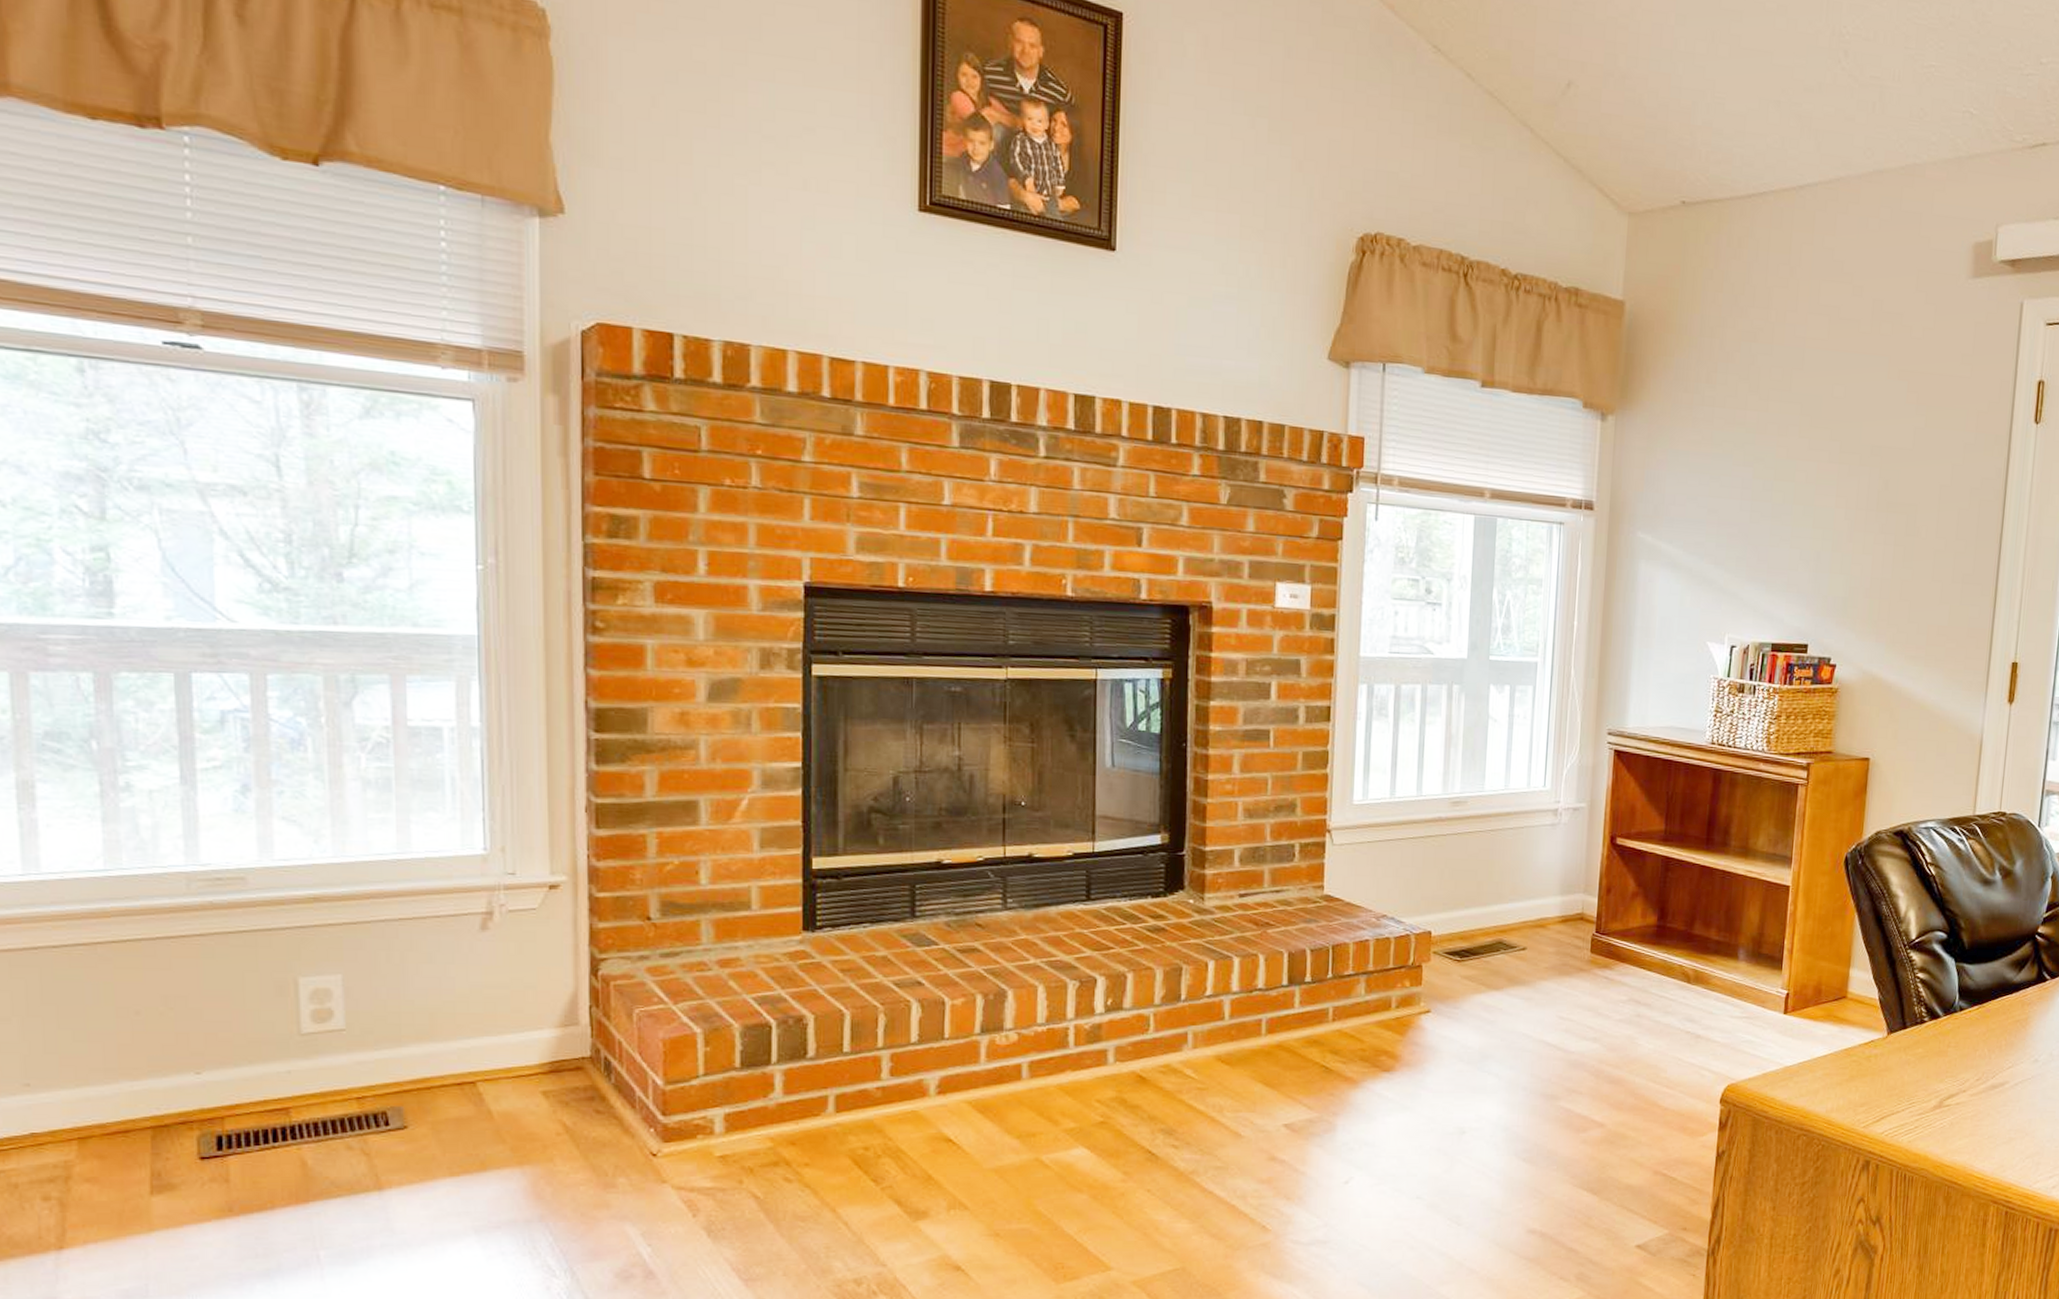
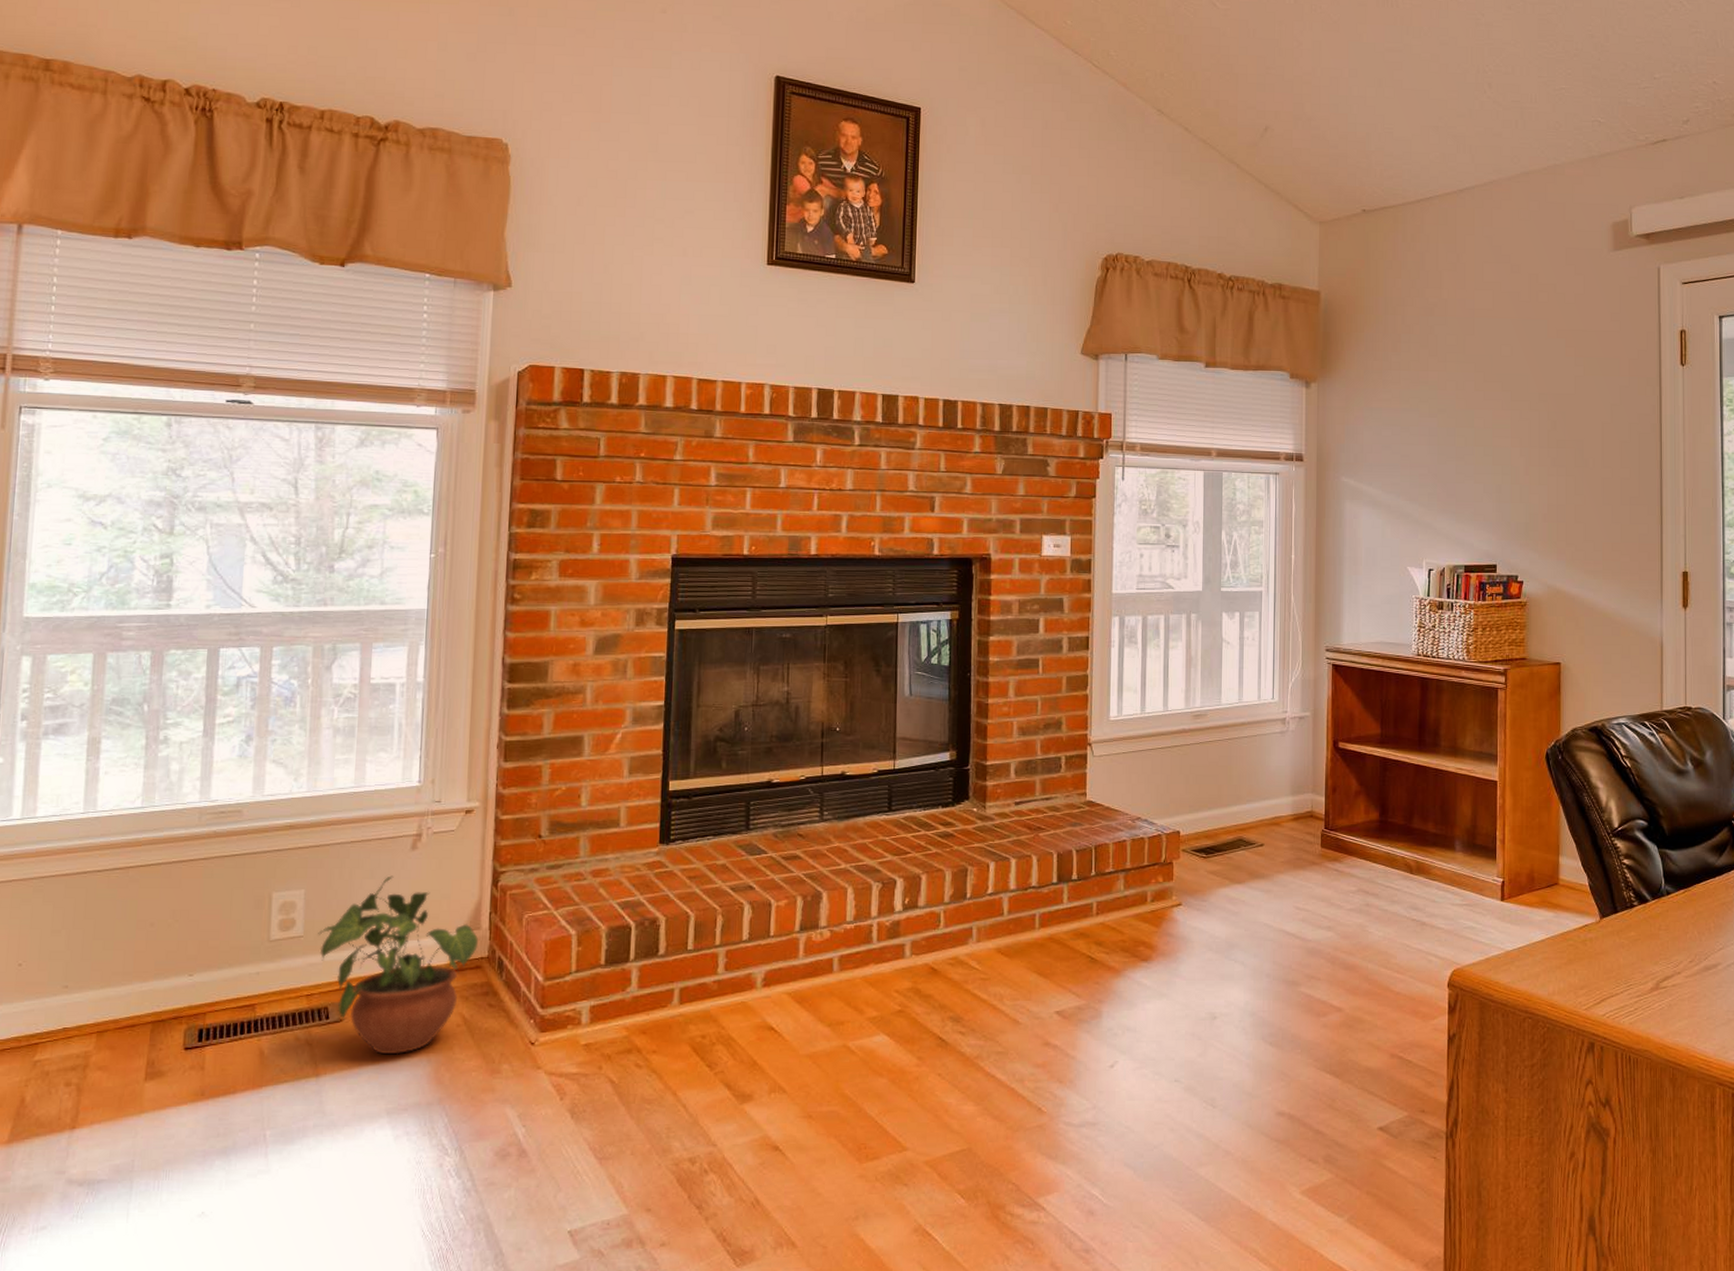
potted plant: none [365,960,577,1167] -> present [318,875,478,1055]

